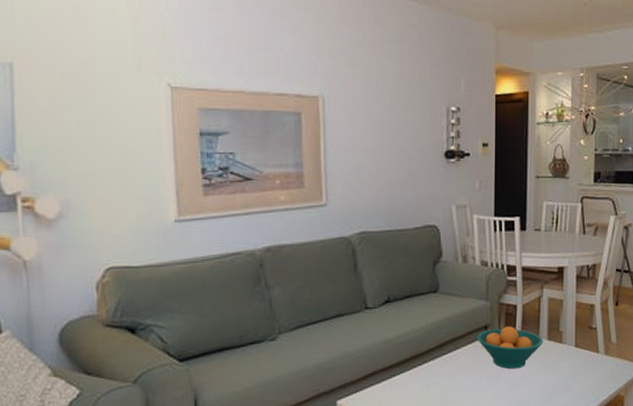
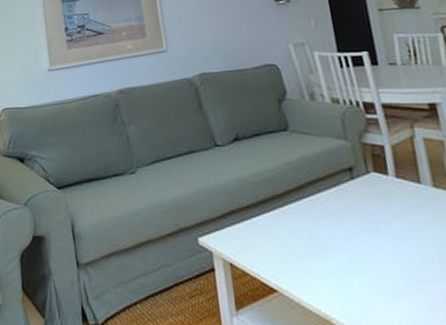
fruit bowl: present [477,326,544,369] -> none [341,169,429,219]

